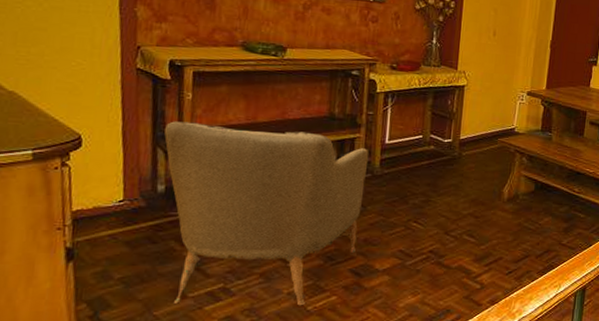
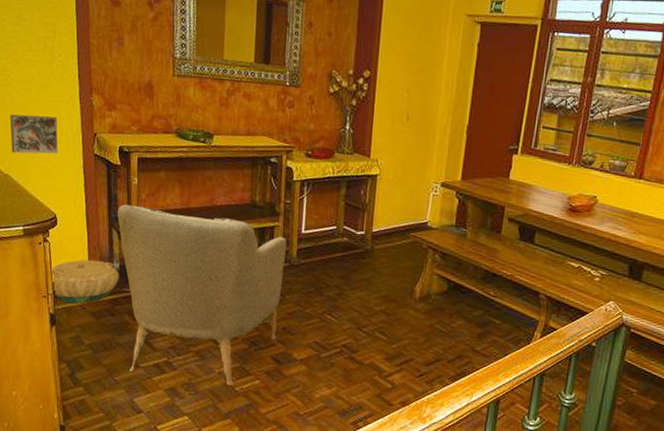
decorative tile: none [20,24,89,69] -> present [10,114,59,154]
basket: none [71,183,165,234] -> present [52,259,119,304]

